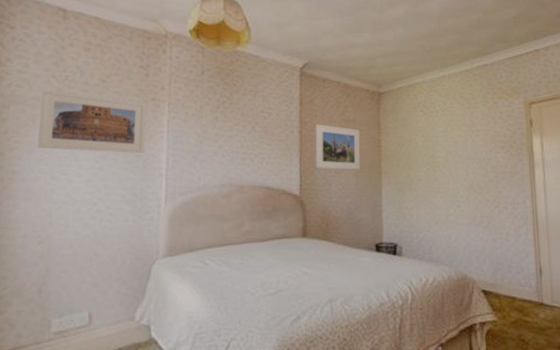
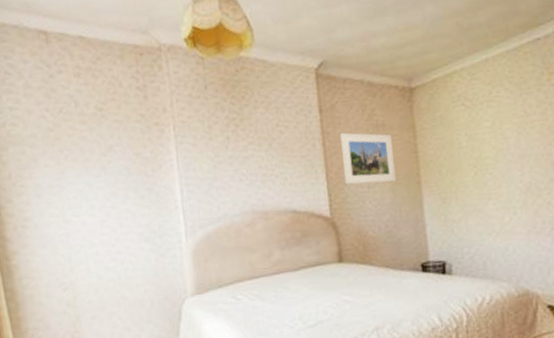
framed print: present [37,90,146,154] -> none [37,125,156,191]

